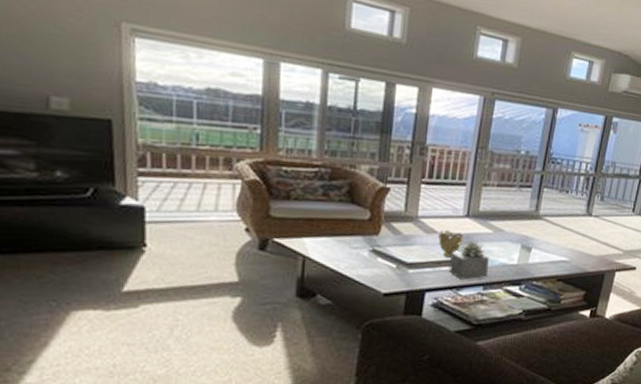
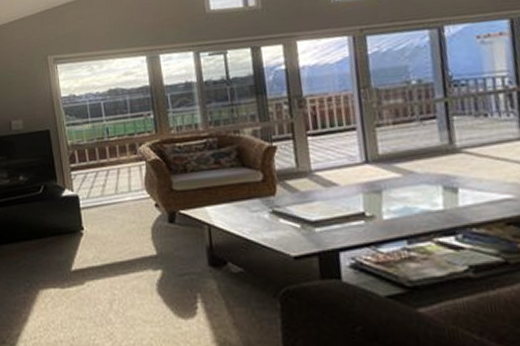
decorative bowl: present [437,229,464,257] -> none [338,180,370,210]
succulent plant: present [449,241,489,280] -> none [357,189,409,234]

